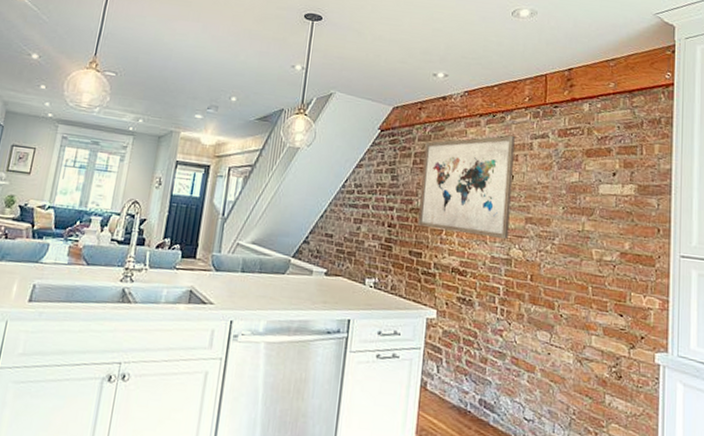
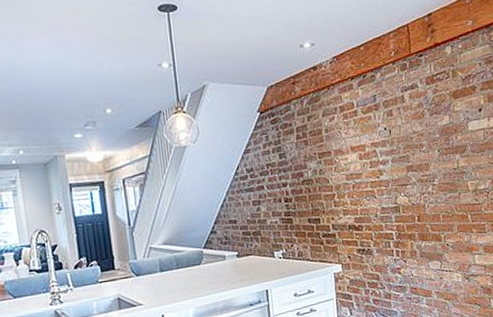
wall art: present [418,135,515,239] -> none [304,92,394,195]

